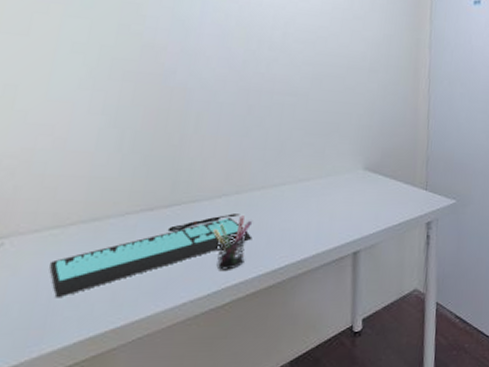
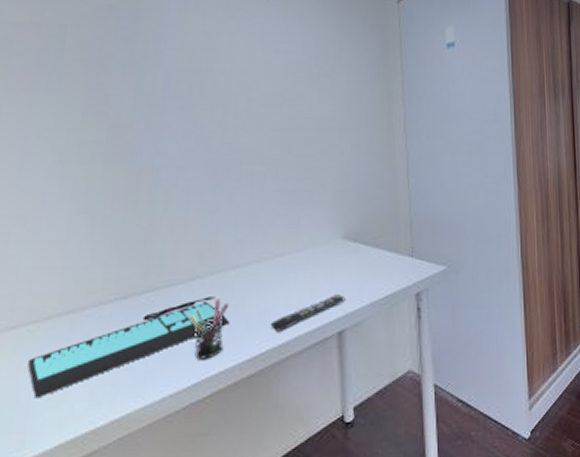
remote control: none [290,219,363,249] -> present [270,295,346,332]

